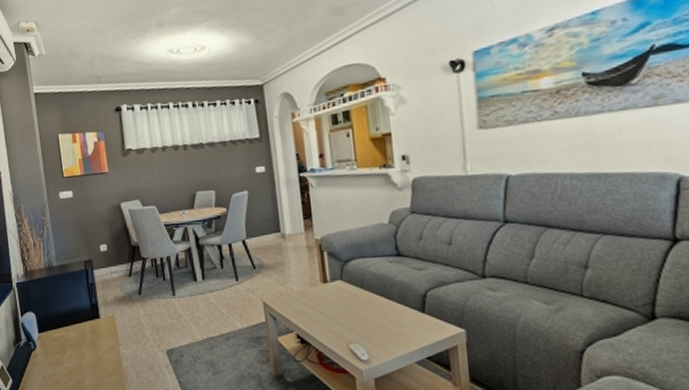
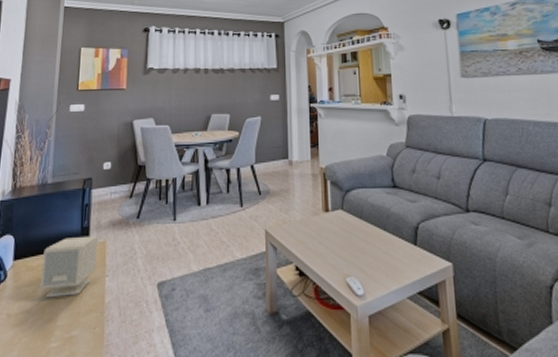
speaker: none [62,311,109,363] -> present [39,236,98,298]

